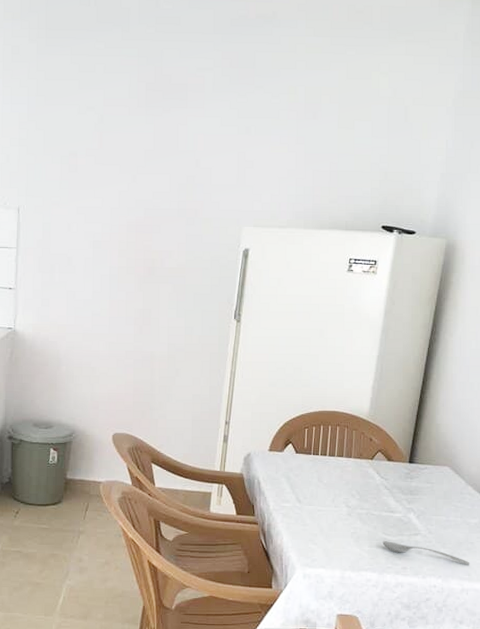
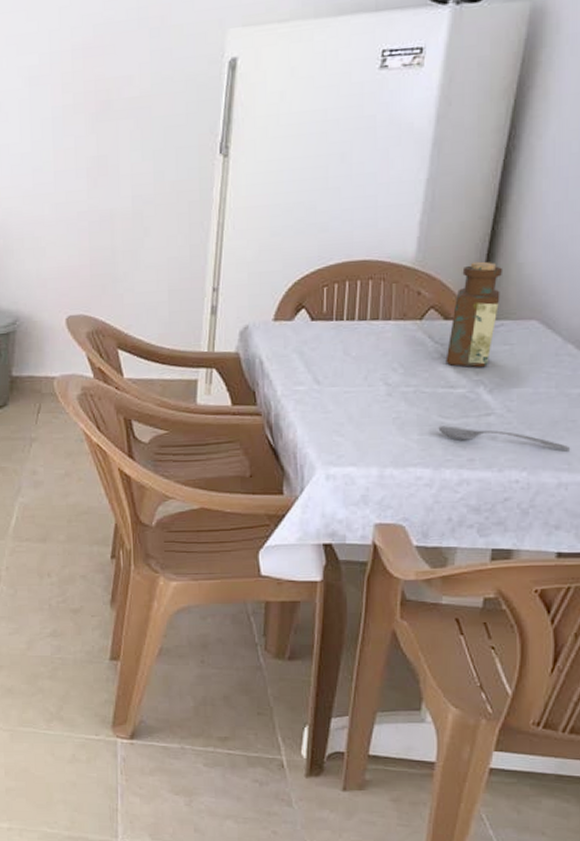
bottle: none [388,420,427,499] -> present [445,261,503,368]

